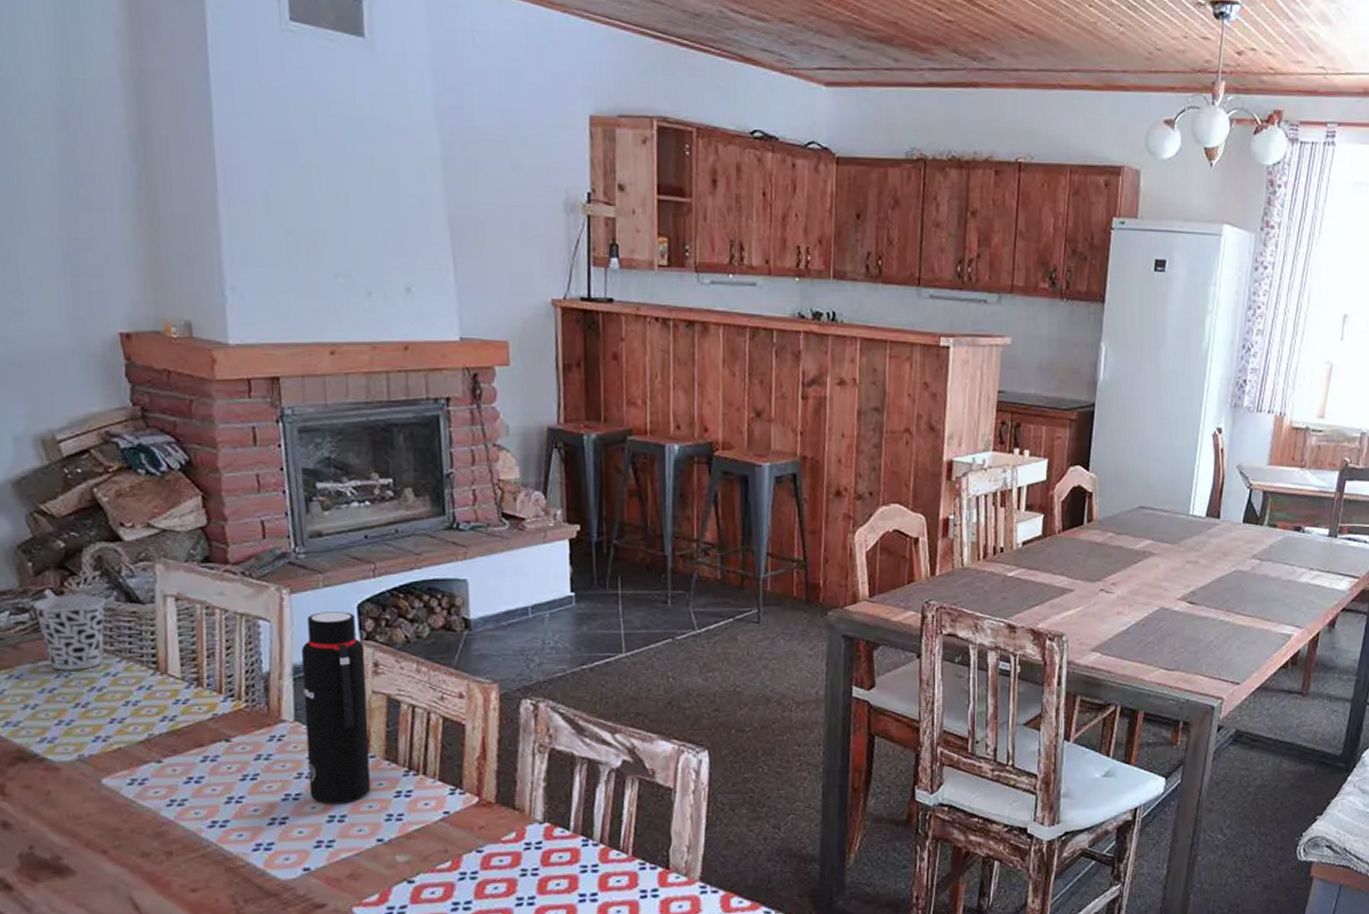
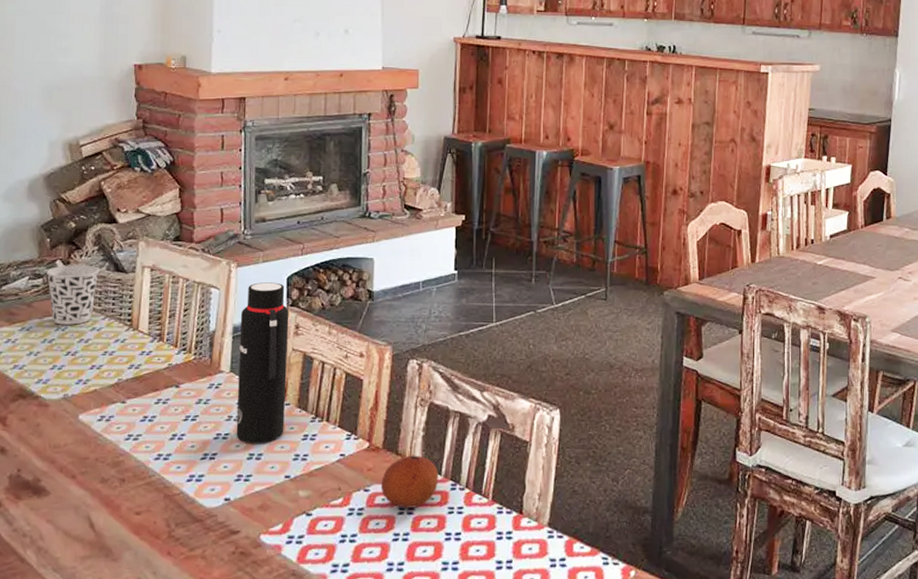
fruit: none [497,809,567,869] -> present [381,455,439,508]

